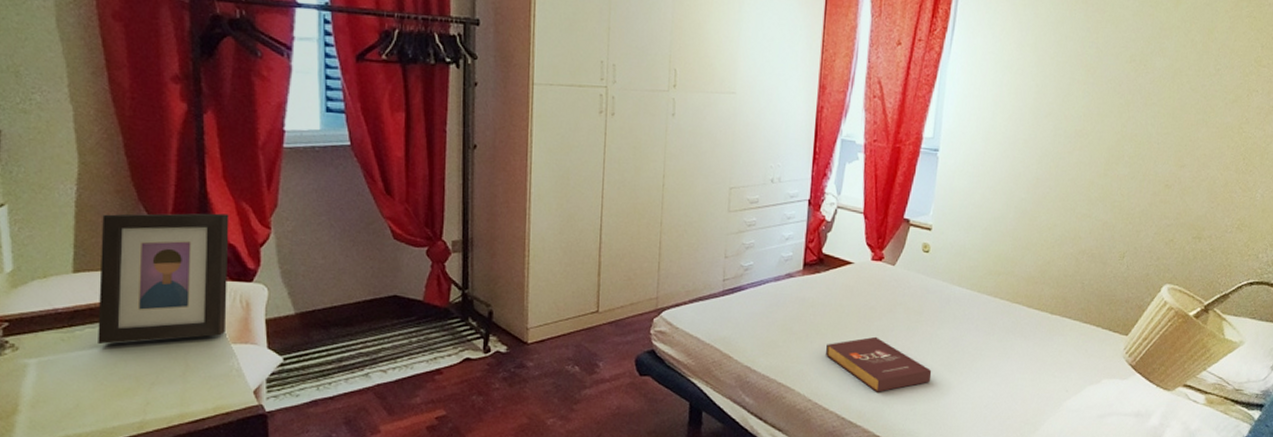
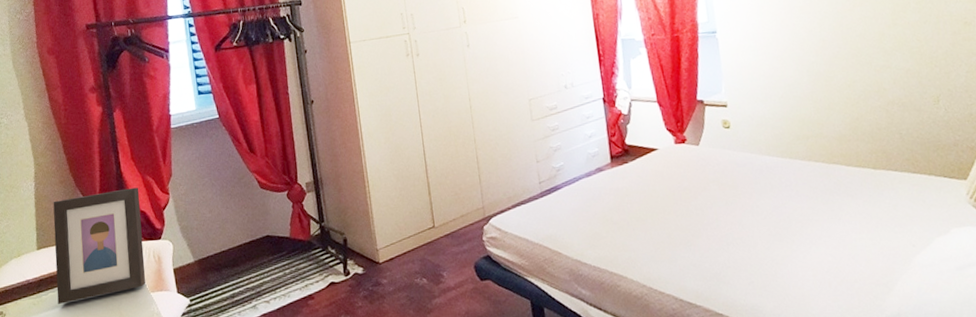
book: present [826,336,932,392] -> none [649,216,763,270]

